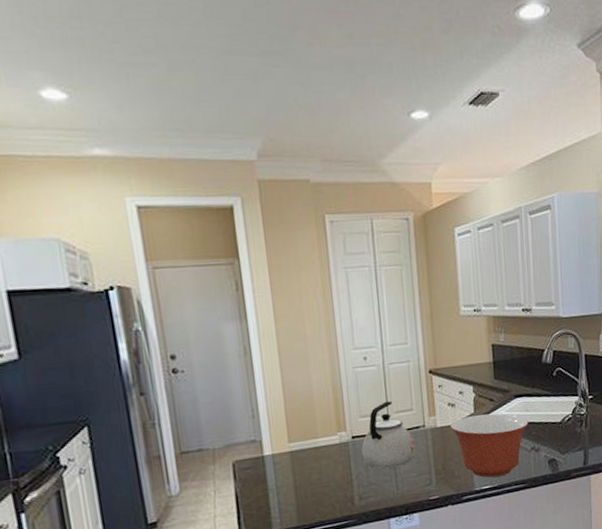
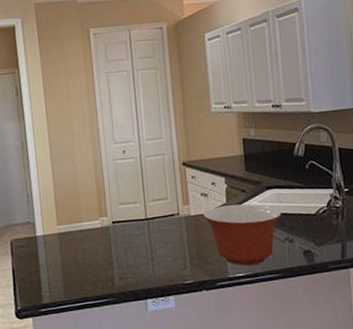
kettle: present [361,400,416,469] -> none [121,190,171,252]

